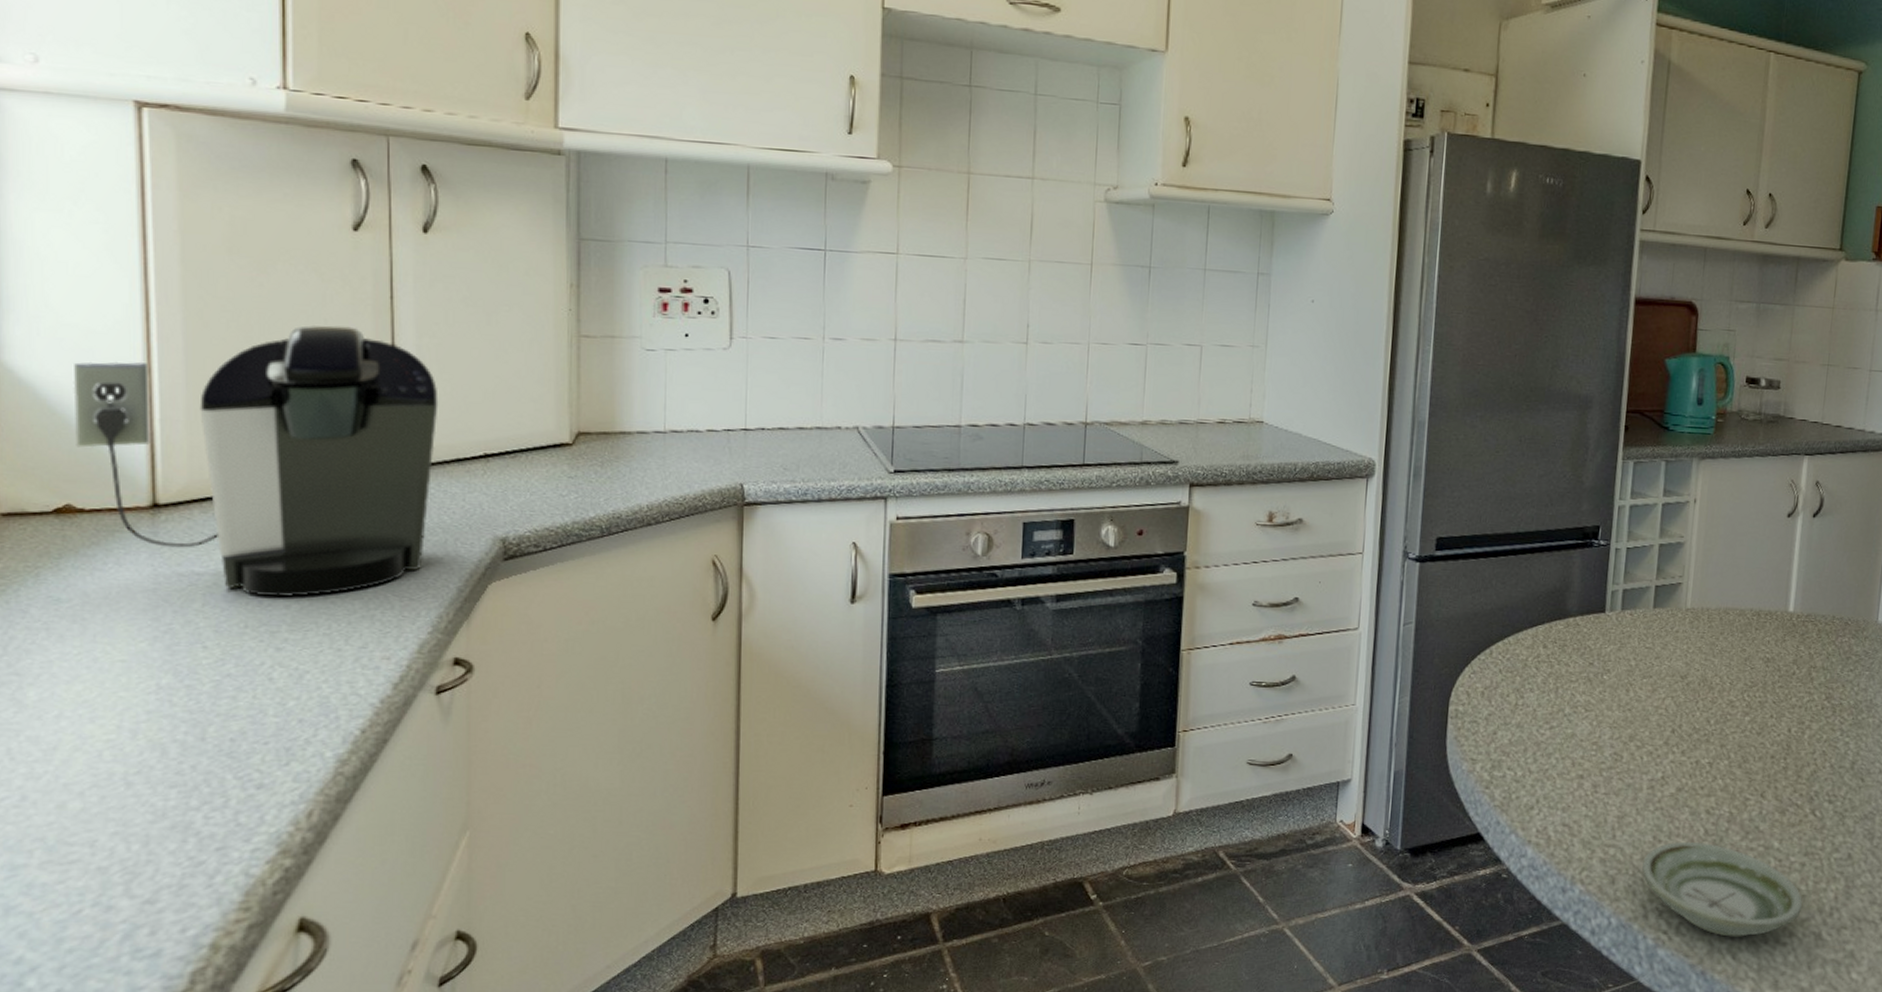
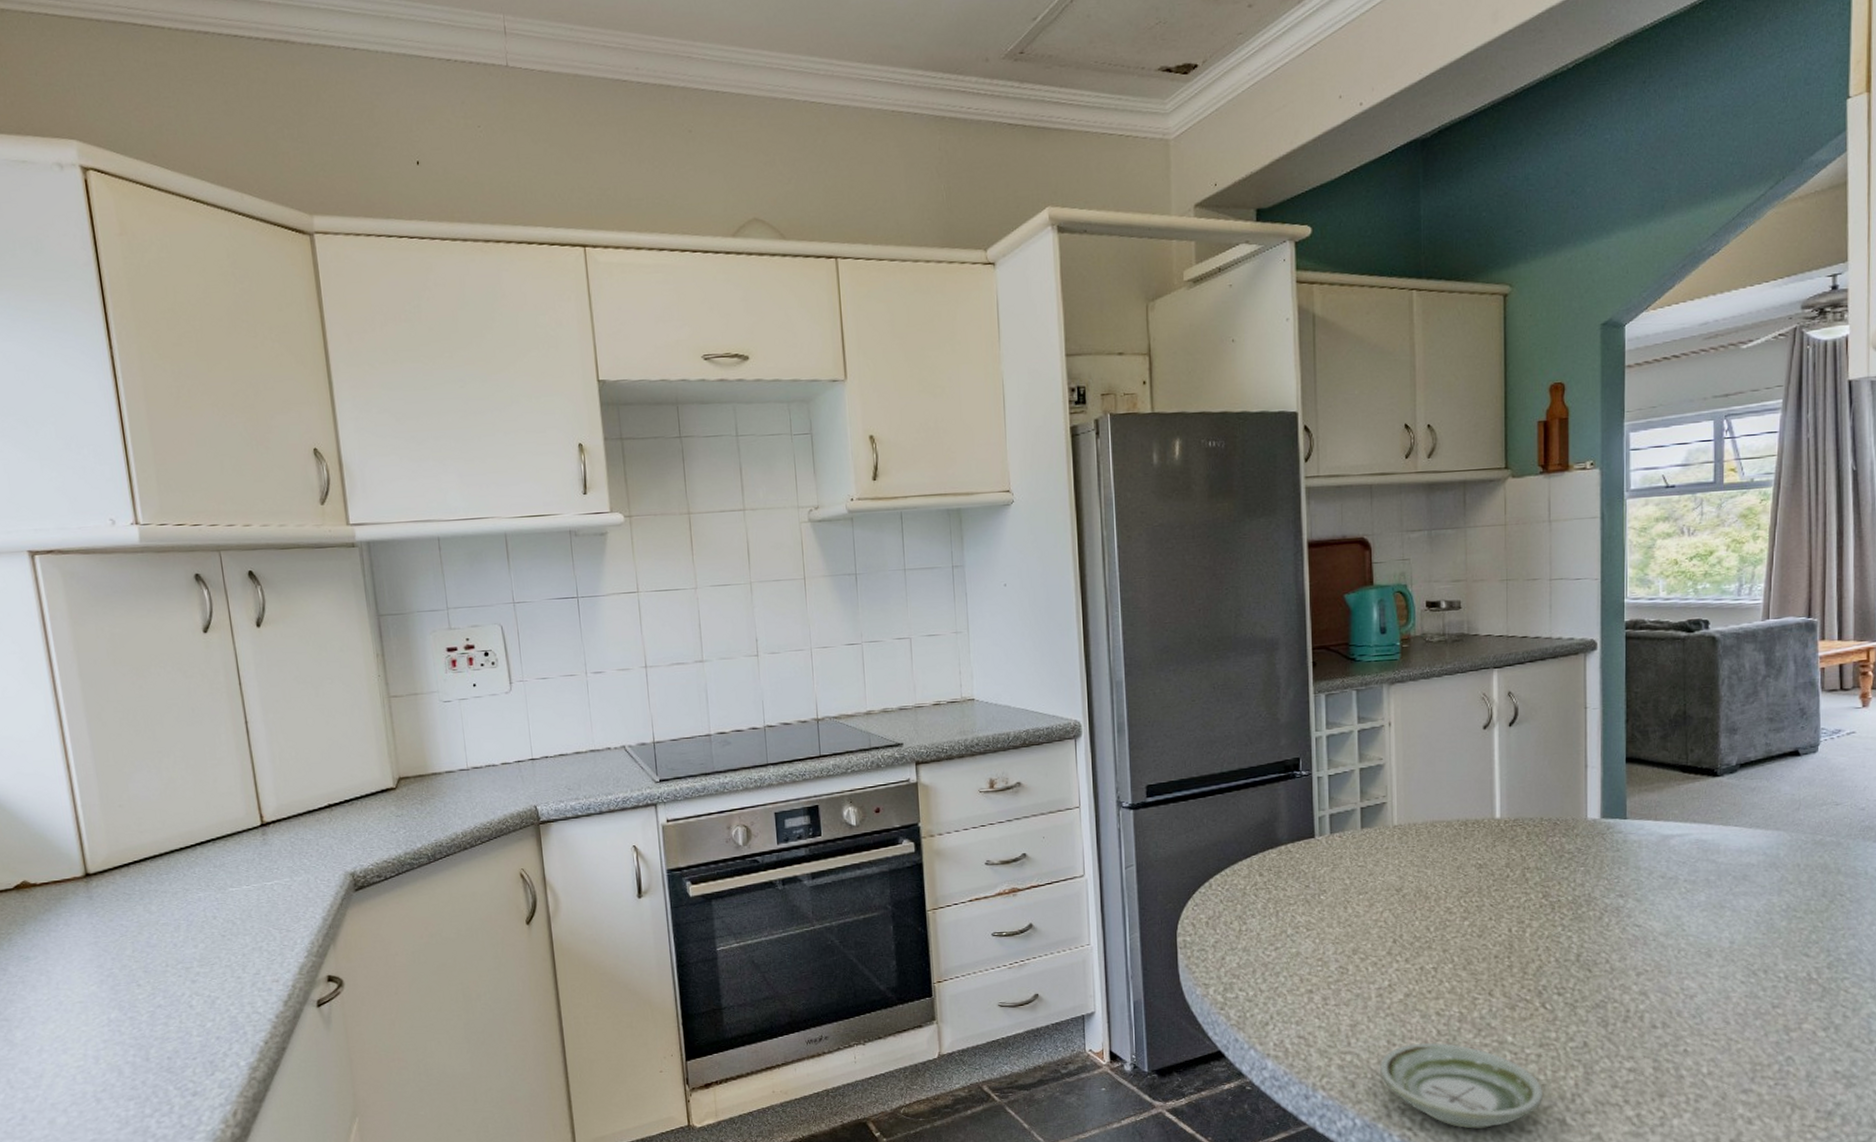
coffee maker: present [73,325,439,597] -> none [13,712,293,939]

